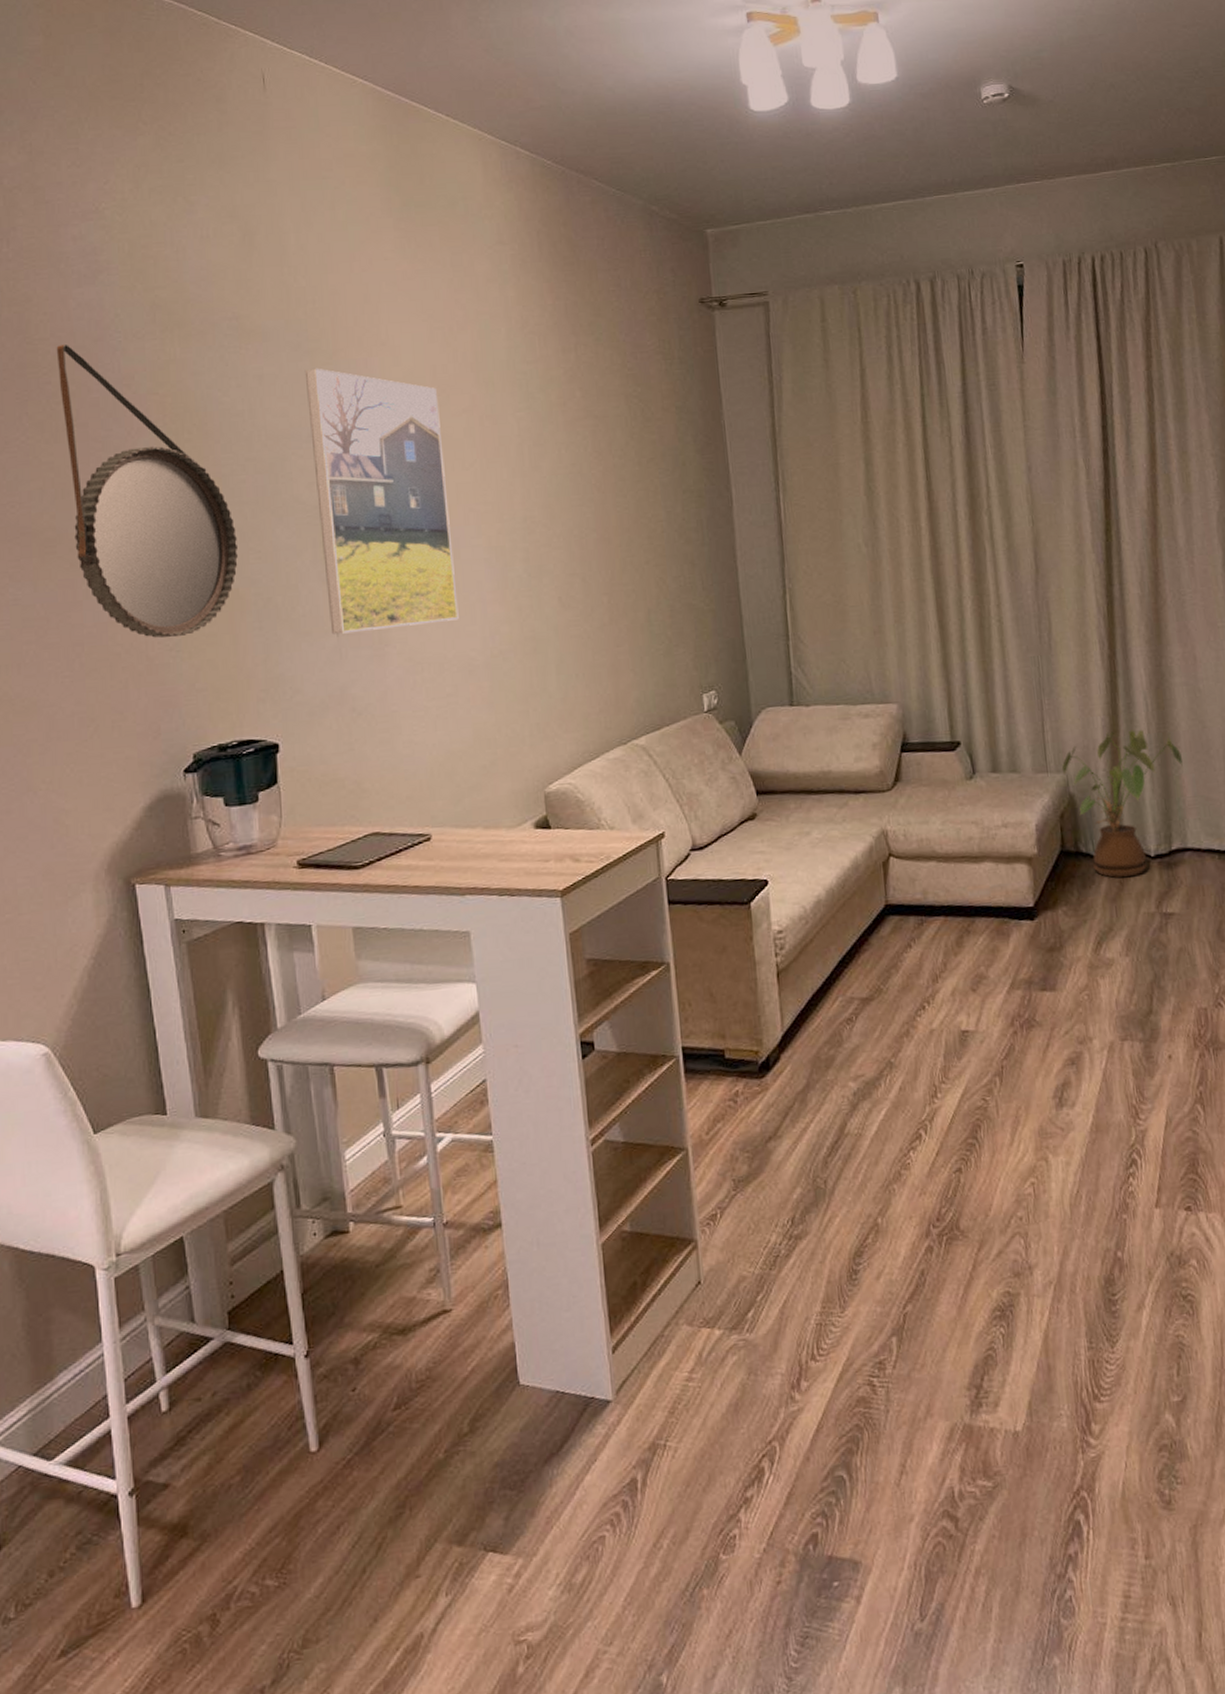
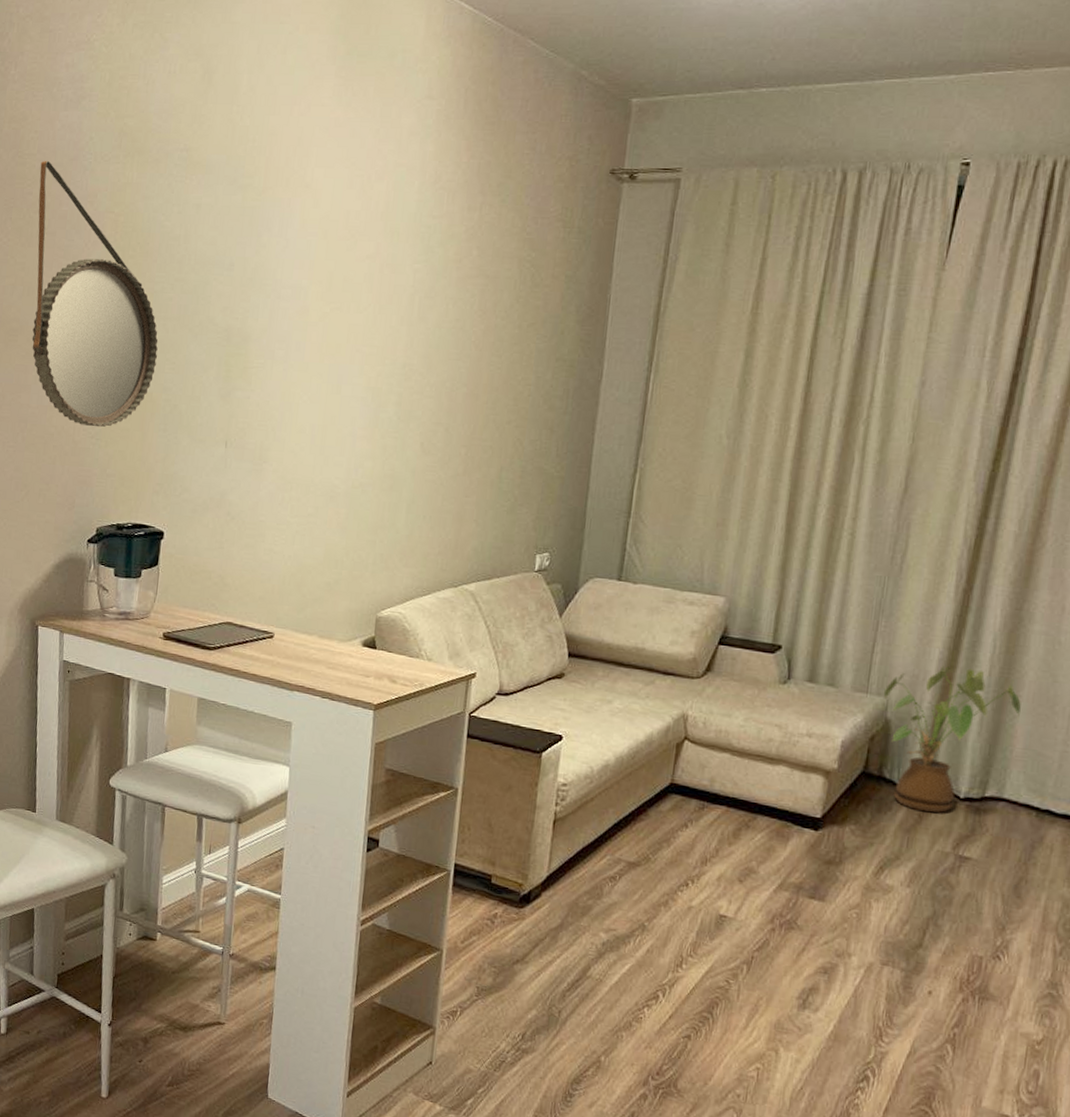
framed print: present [304,368,459,635] -> none [221,202,347,449]

